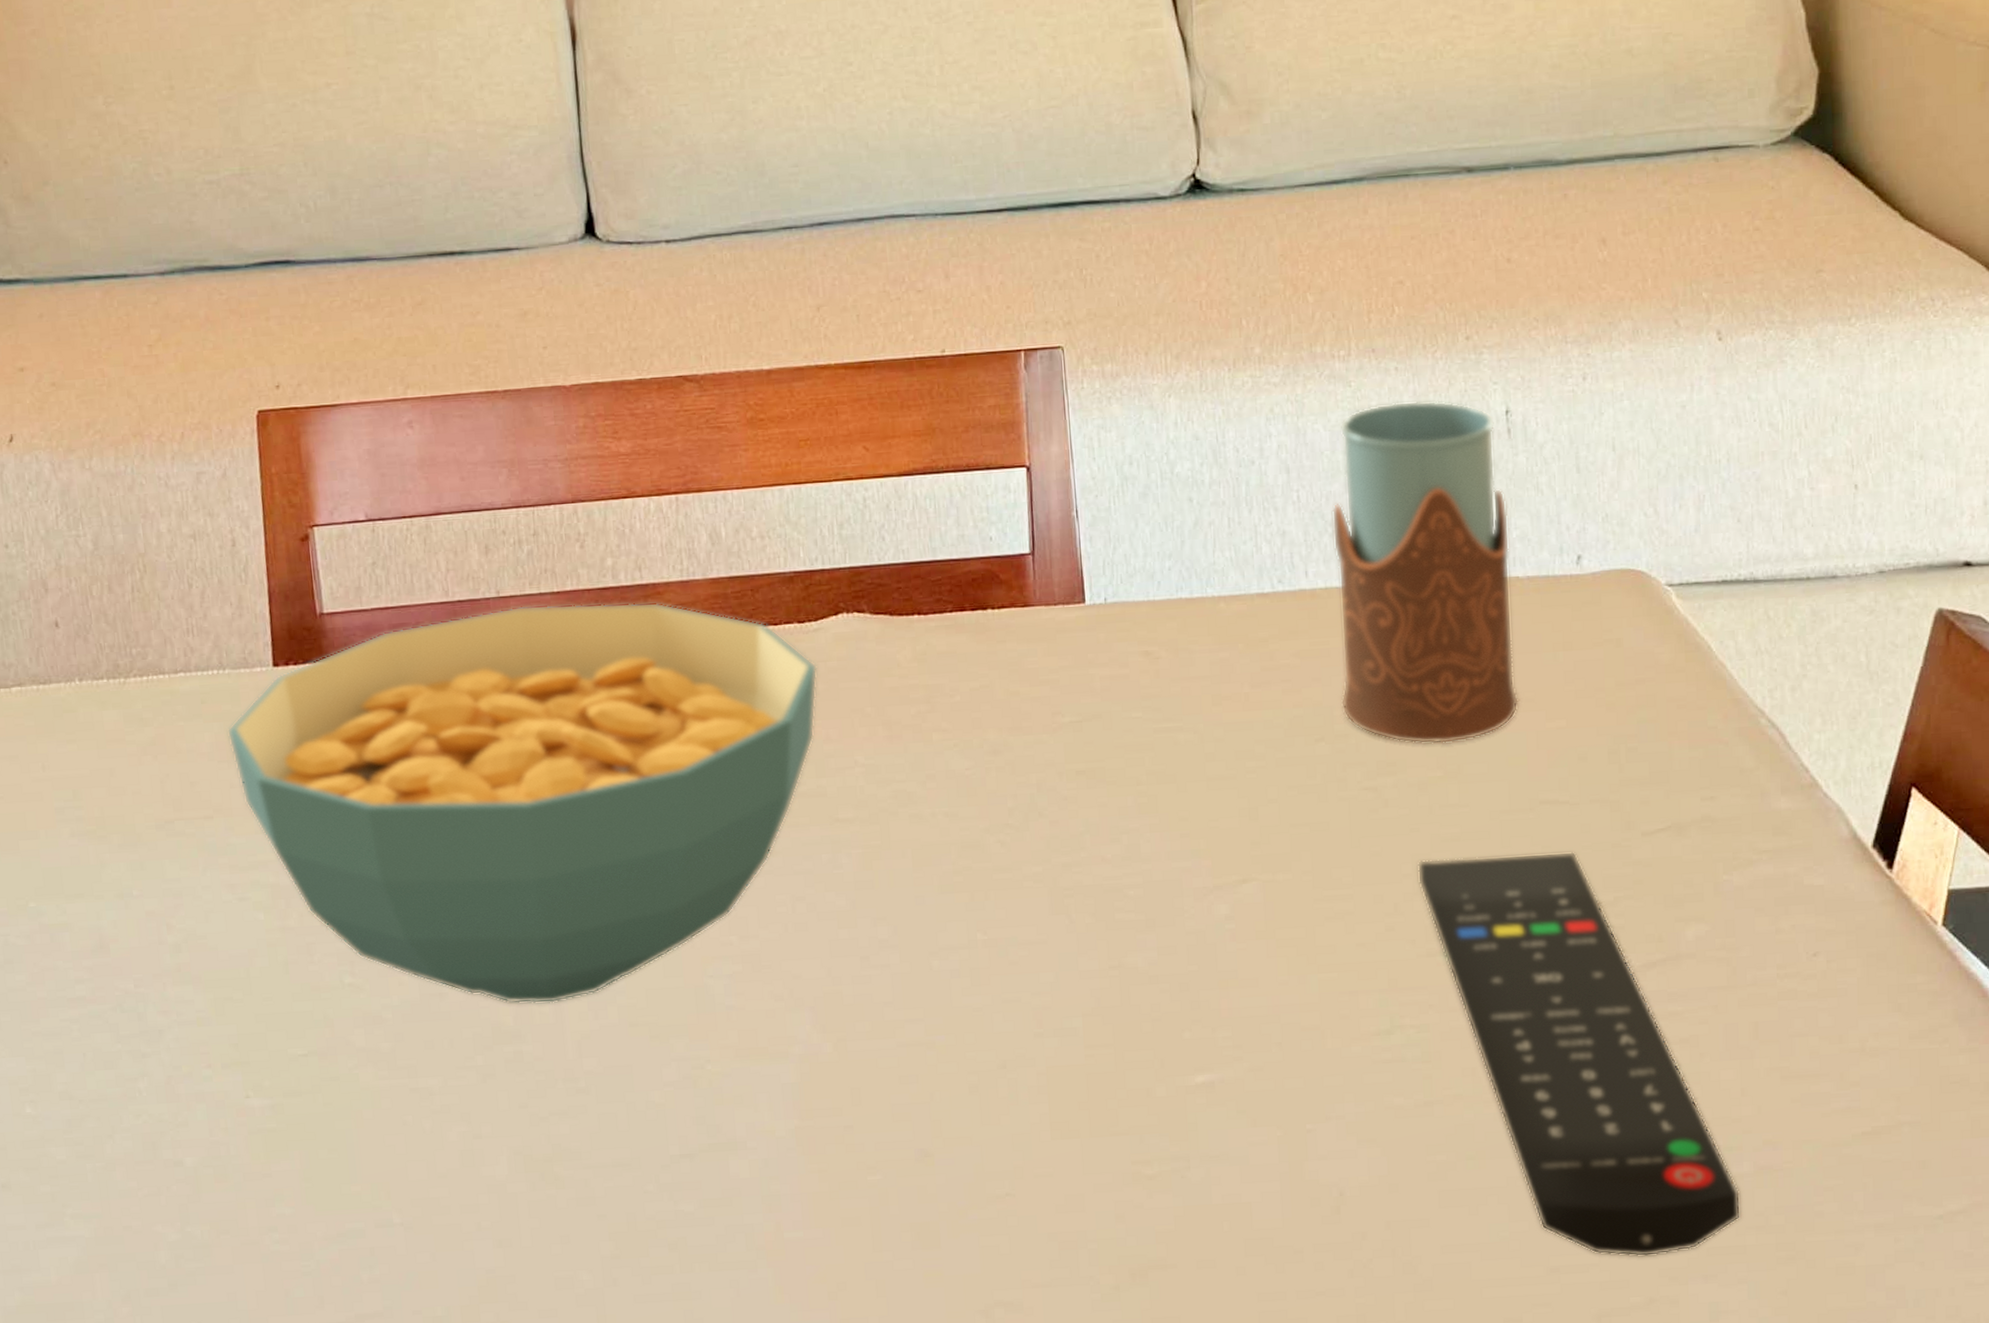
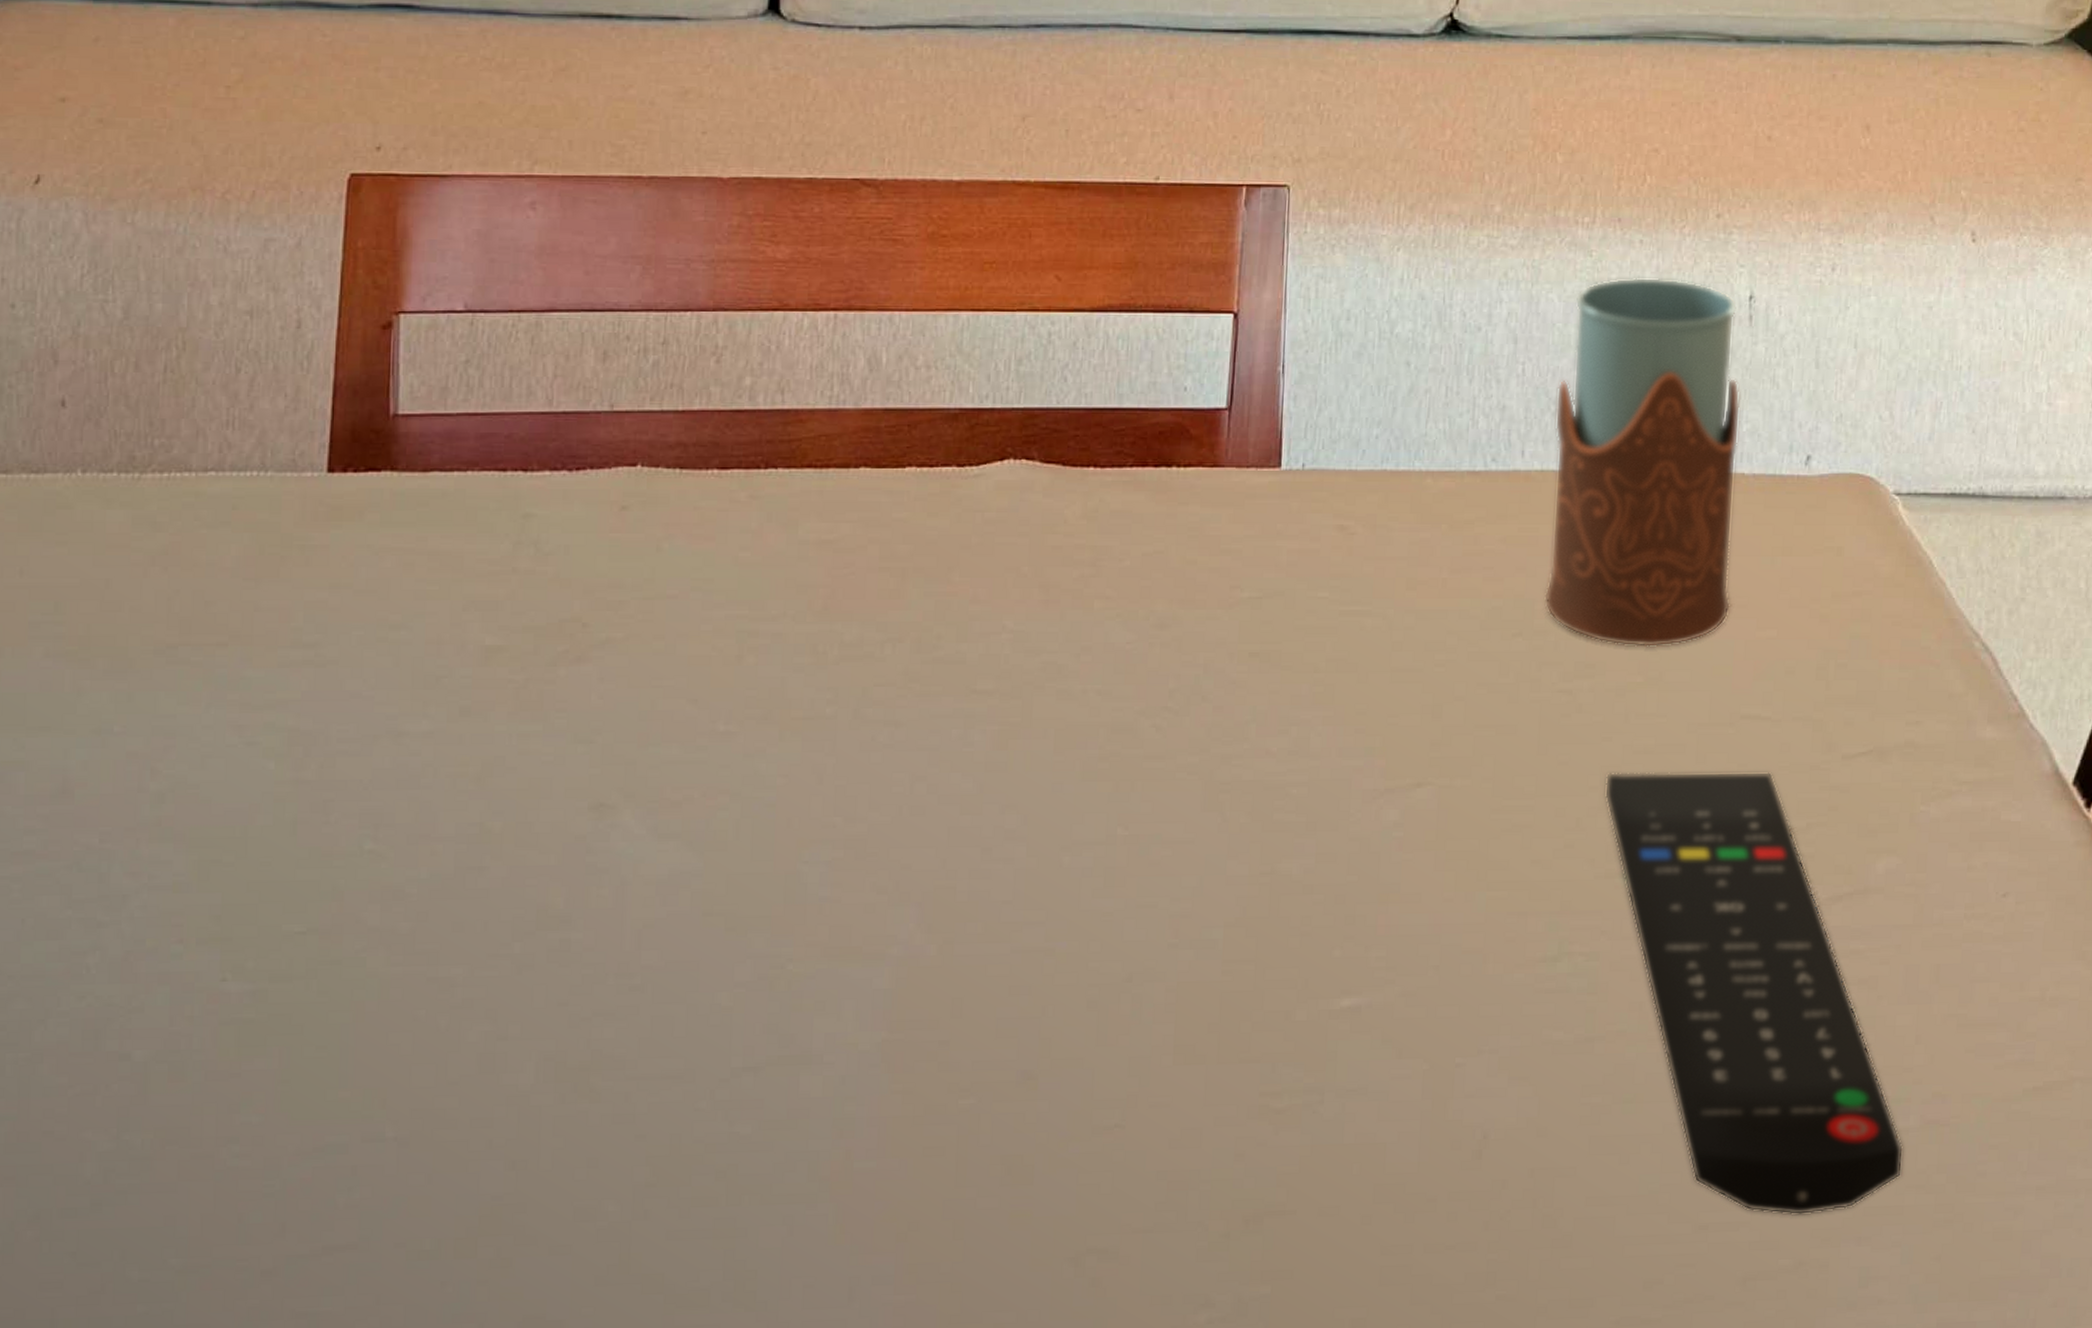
cereal bowl: present [226,602,818,1004] -> none [259,424,973,885]

